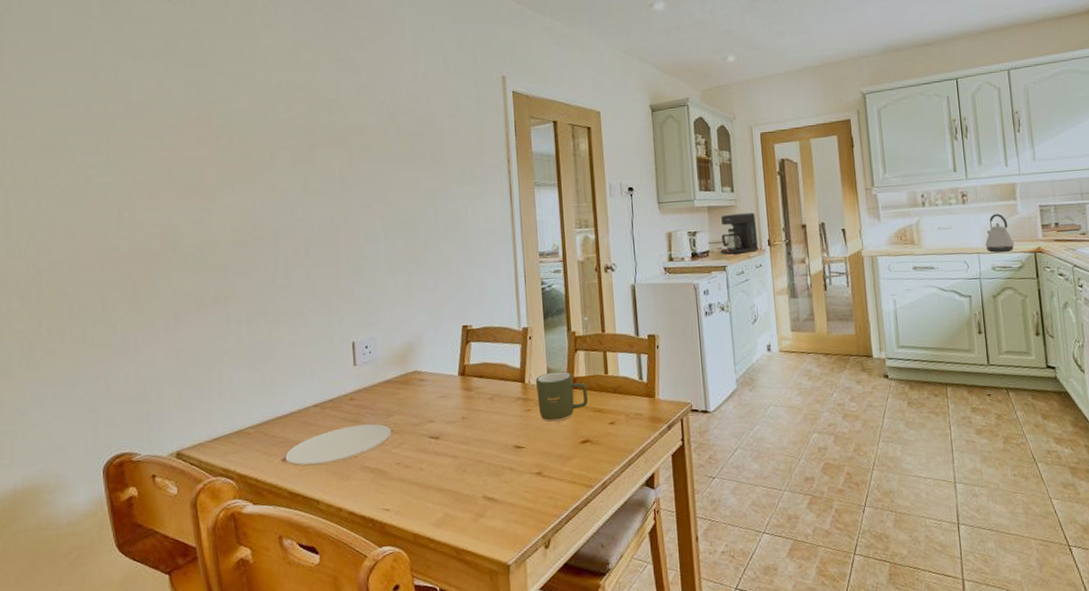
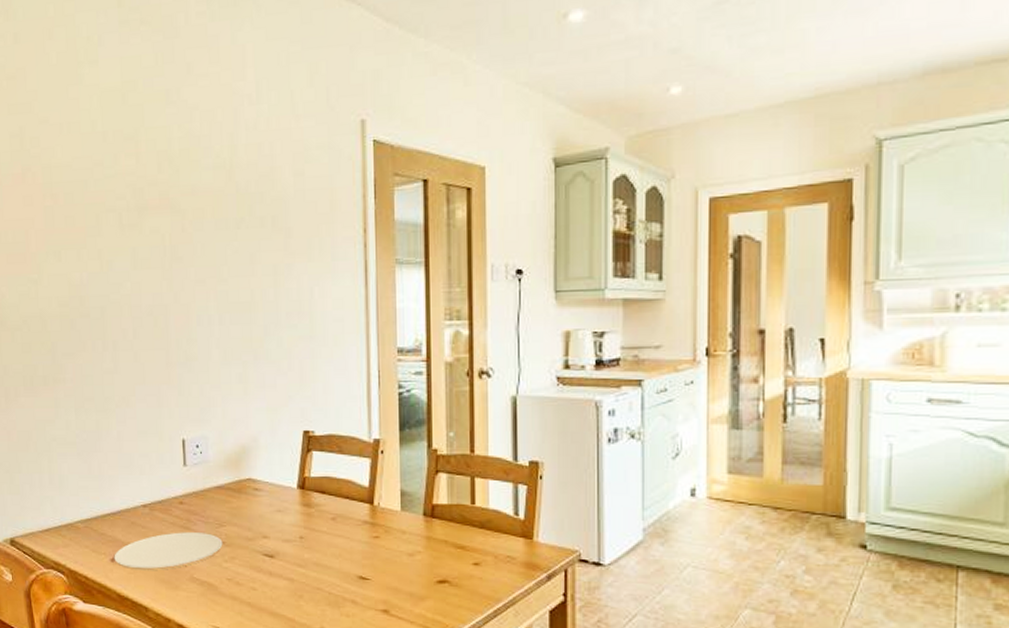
mug: present [535,371,588,422] -> none [386,495,448,554]
coffee maker: present [720,212,759,255] -> none [636,309,692,365]

